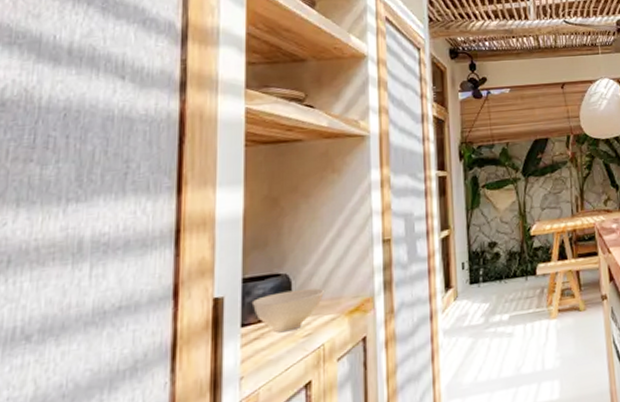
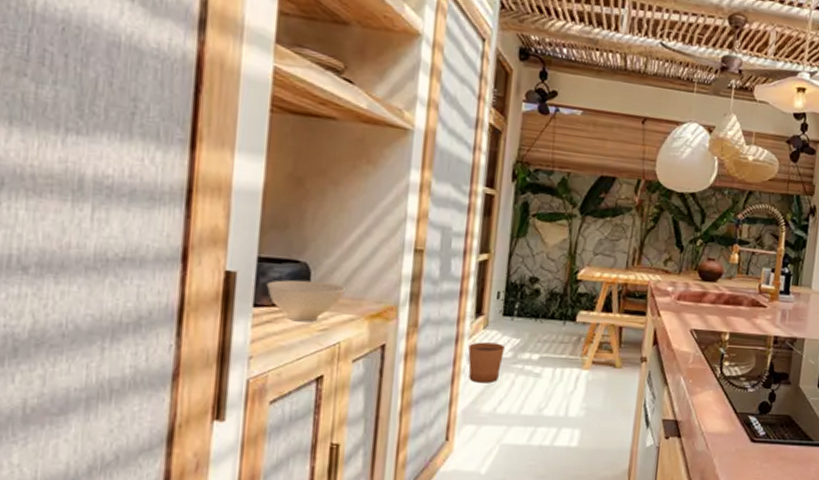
planter: none [443,311,476,355] -> present [468,342,505,383]

